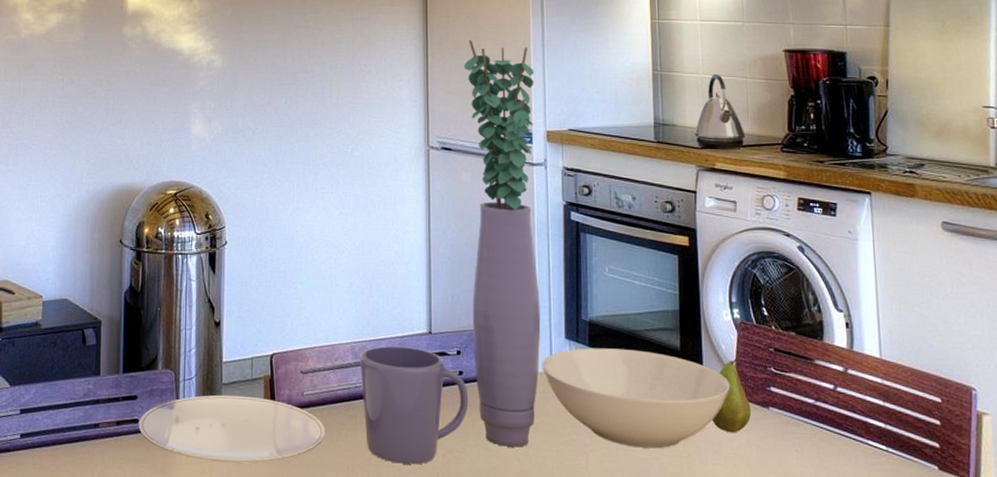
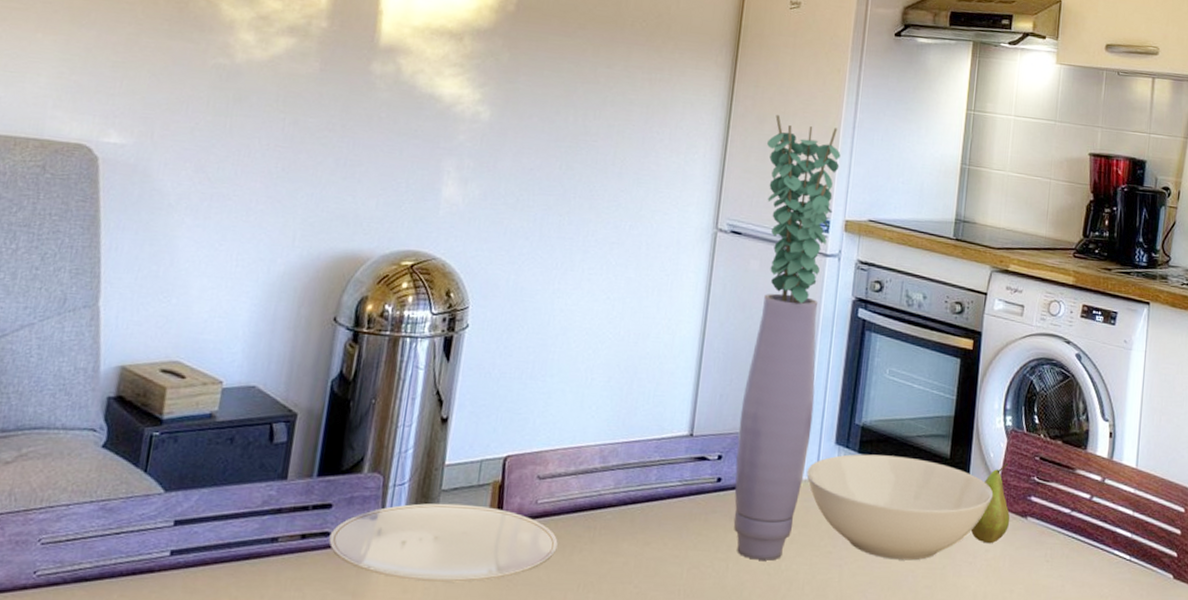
mug: present [359,345,469,465] -> none [603,449,725,581]
kettle: present [694,73,746,151] -> none [993,172,1043,253]

